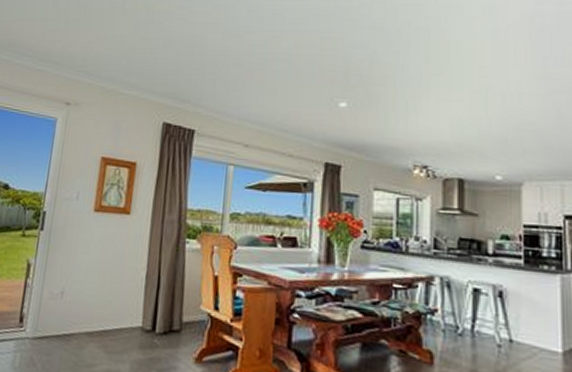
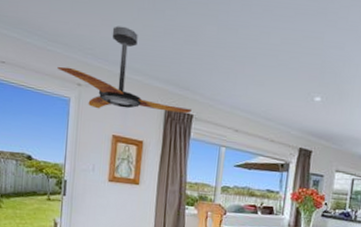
ceiling fan: none [45,41,193,129] -> present [57,26,192,114]

